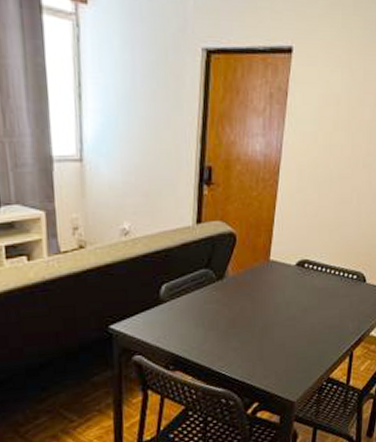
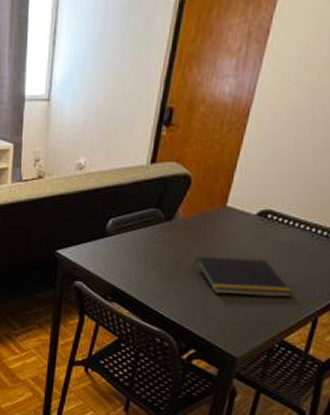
notepad: none [246,306,331,345] -> present [191,256,292,298]

